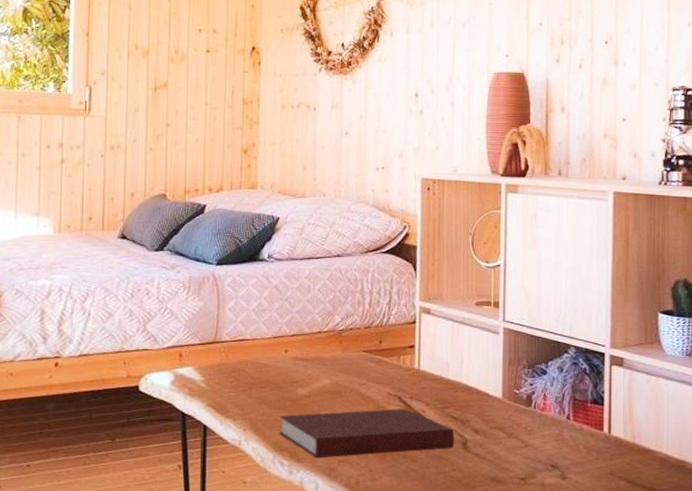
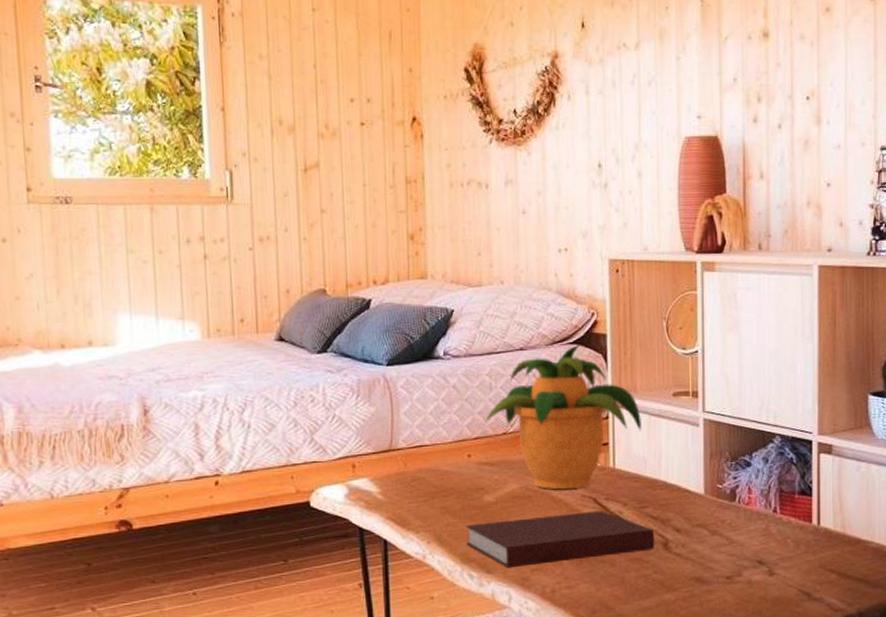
potted plant: none [302,254,446,386] -> present [485,345,641,489]

